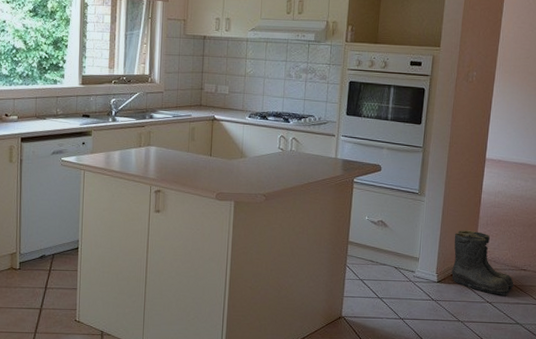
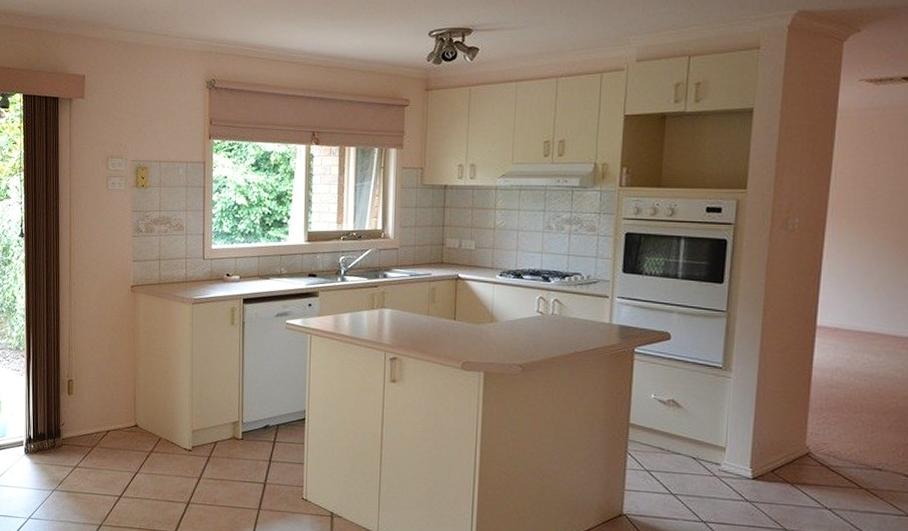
boots: present [452,230,514,296] -> none [772,415,865,501]

